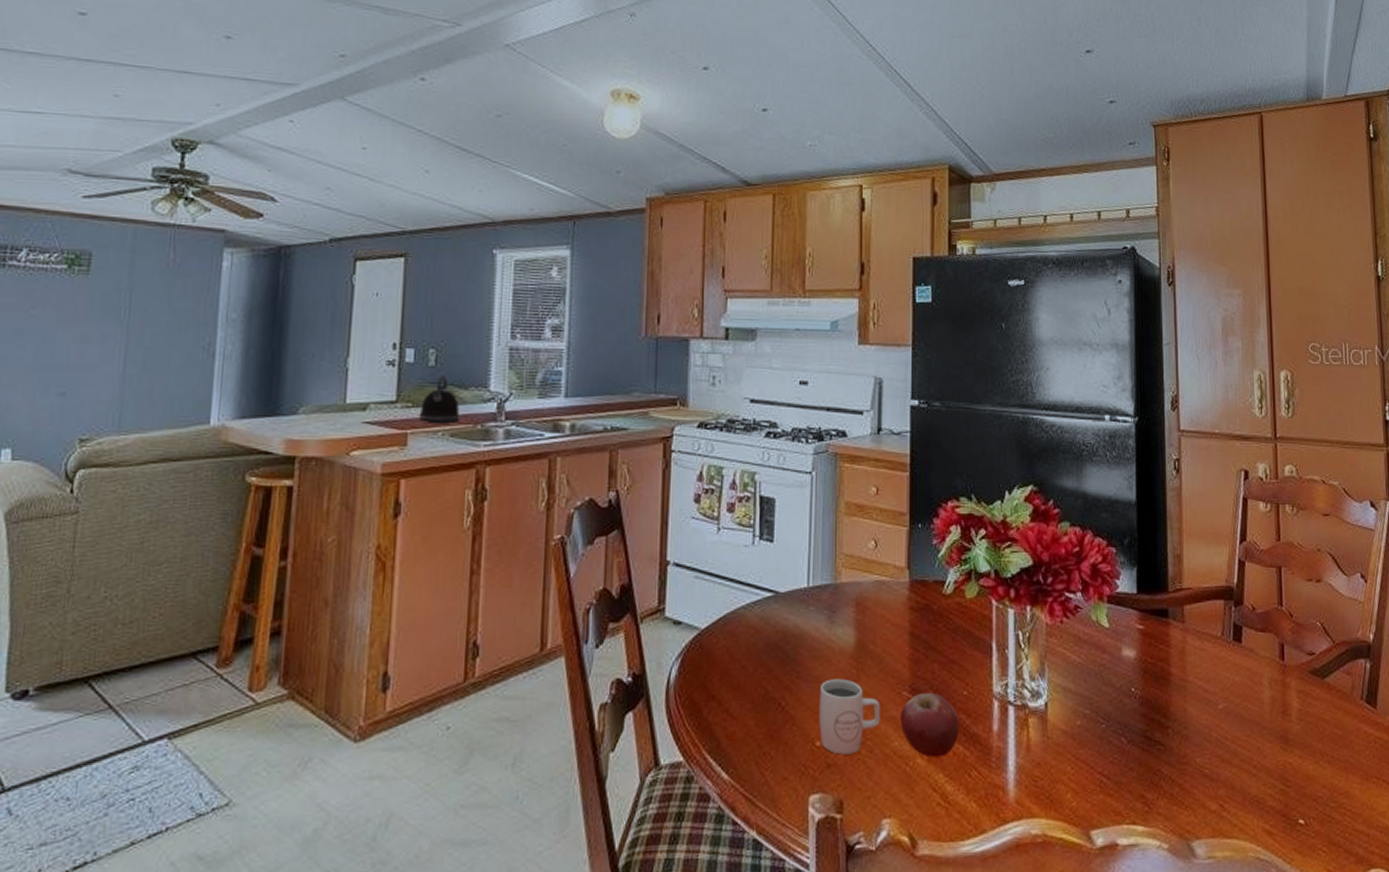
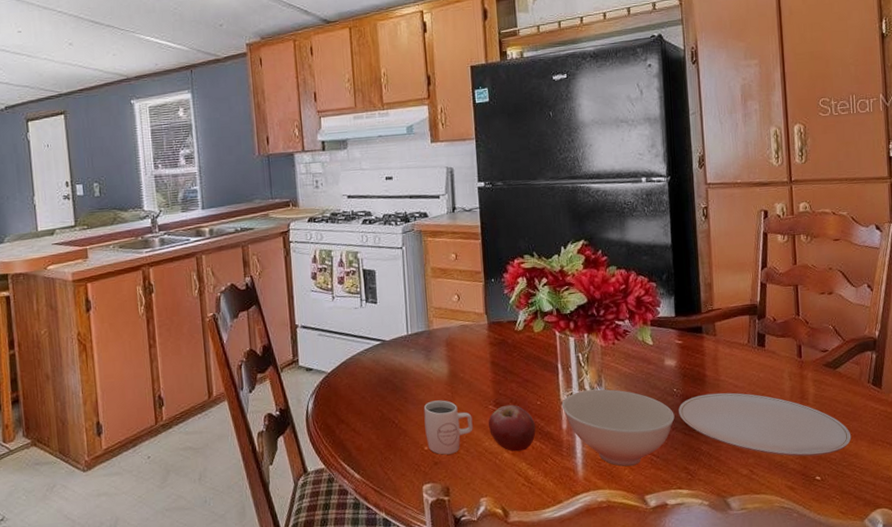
kettle: present [418,374,460,423] -> none [93,201,125,240]
bowl: none [993,681,1131,788] -> present [561,389,675,466]
plate: none [1136,697,1341,792] -> present [678,392,852,457]

